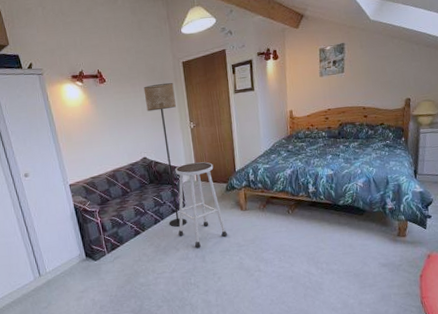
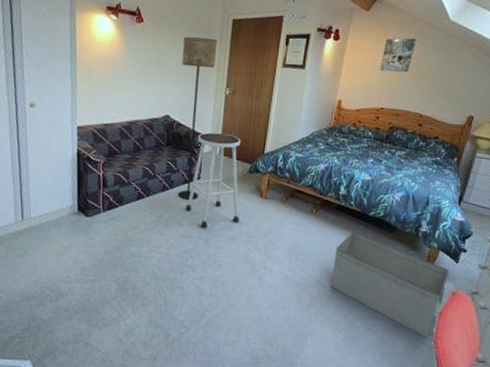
storage bin: none [316,222,421,300] -> present [330,232,450,338]

